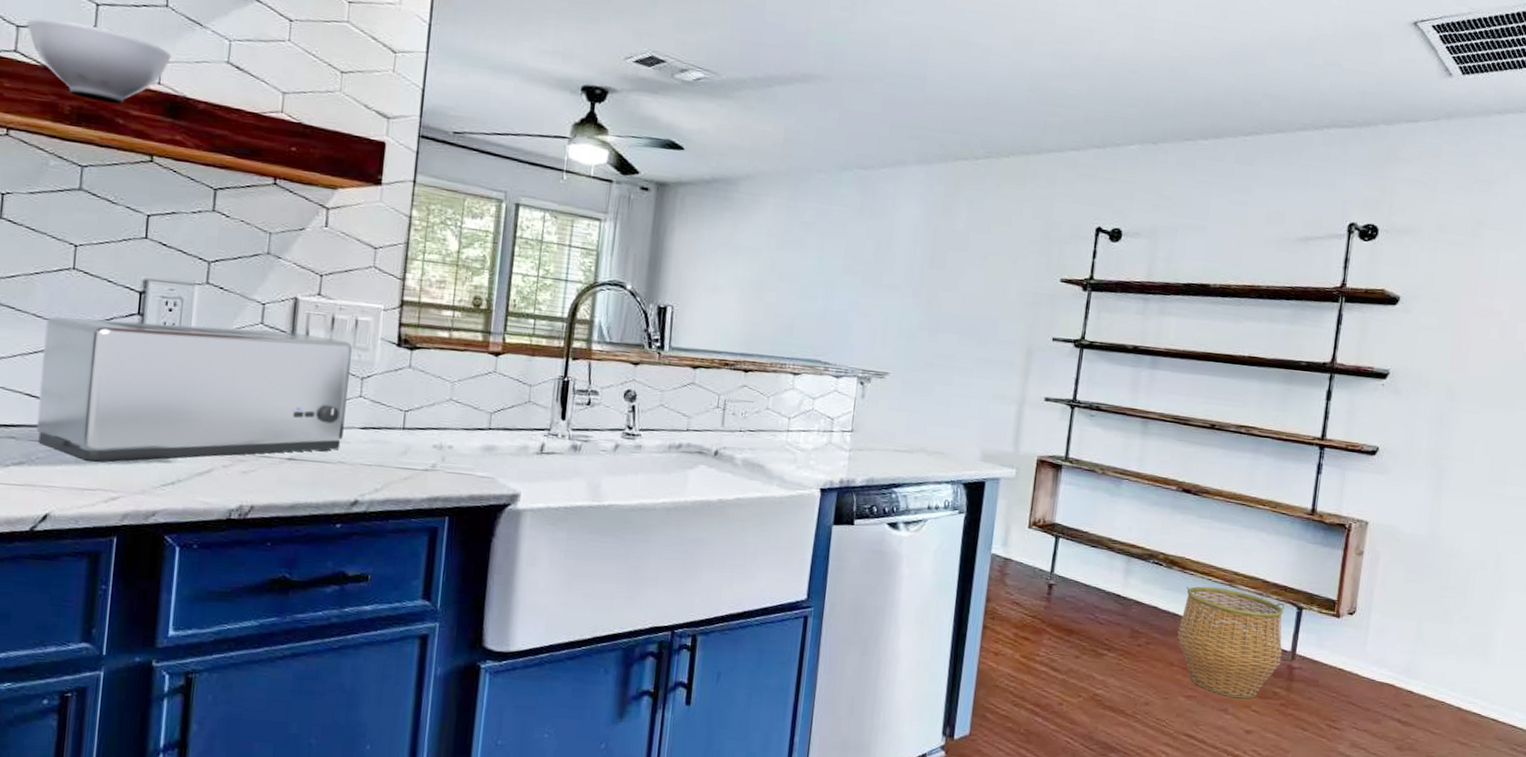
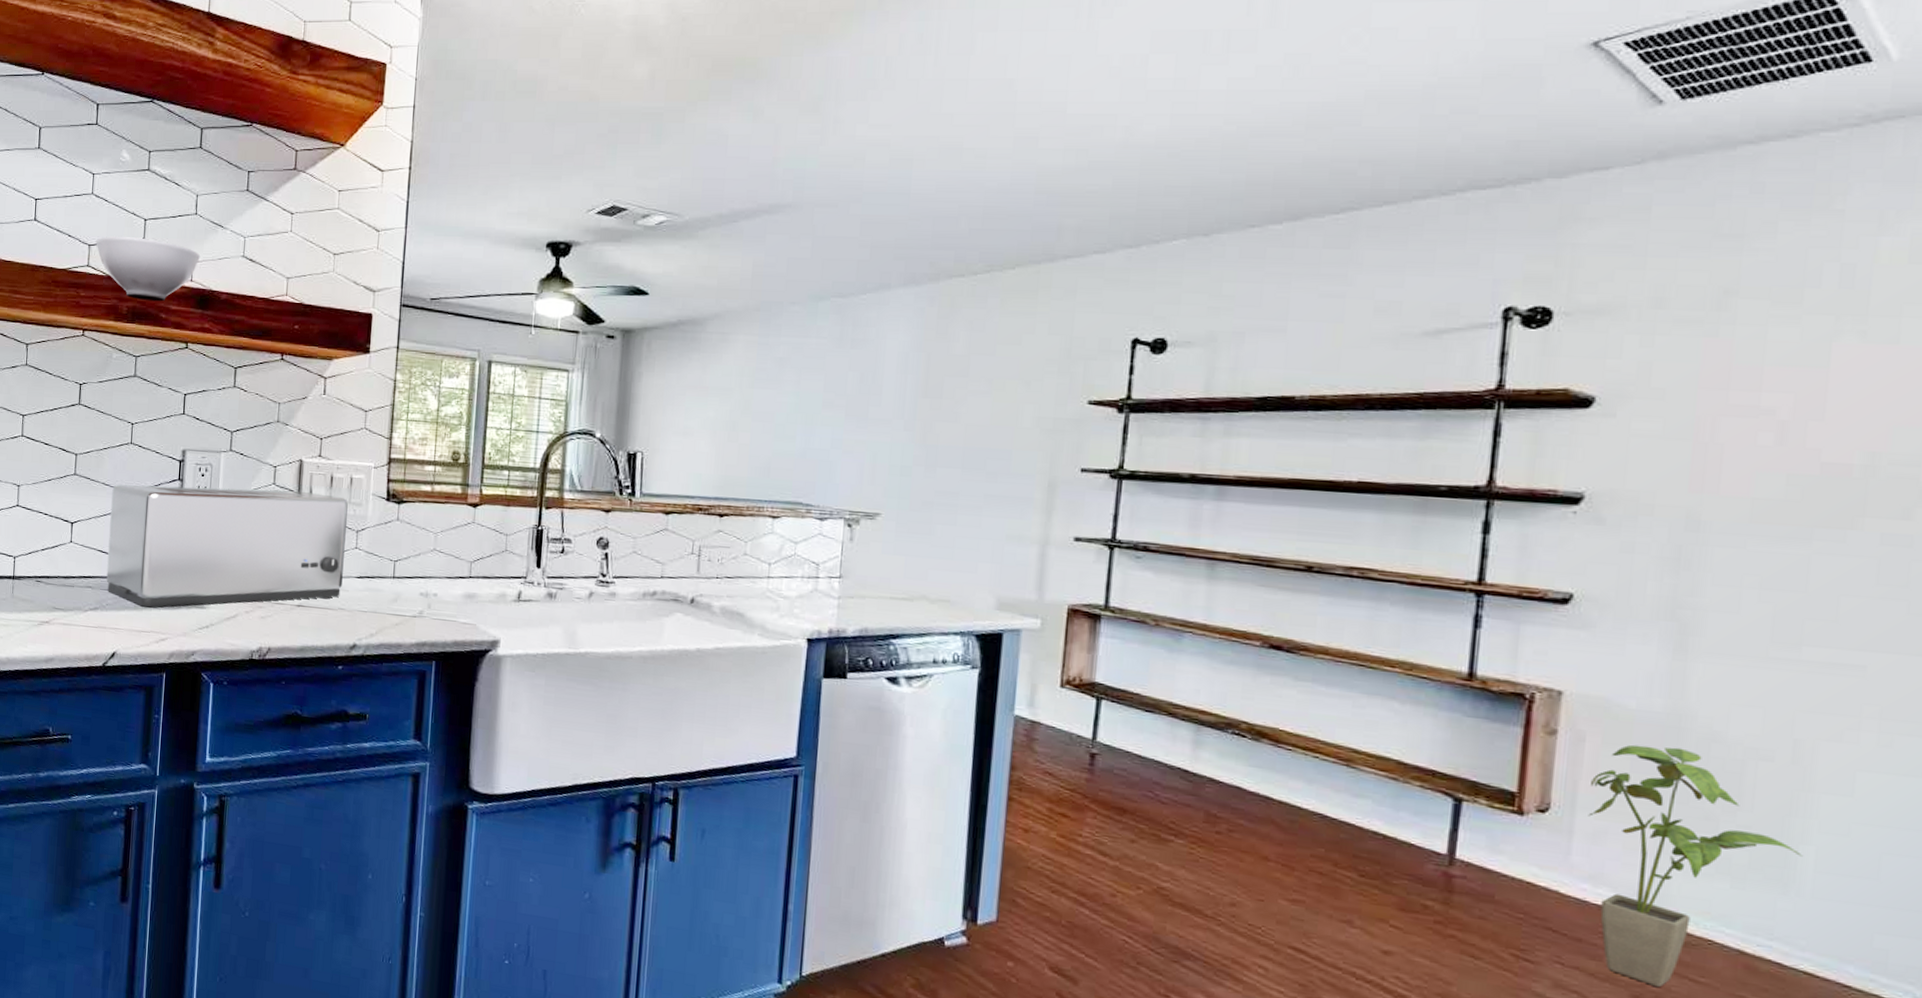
basket: present [1177,586,1285,699] -> none [1272,763,1434,911]
house plant: none [1378,560,1497,740] -> present [1588,744,1802,988]

